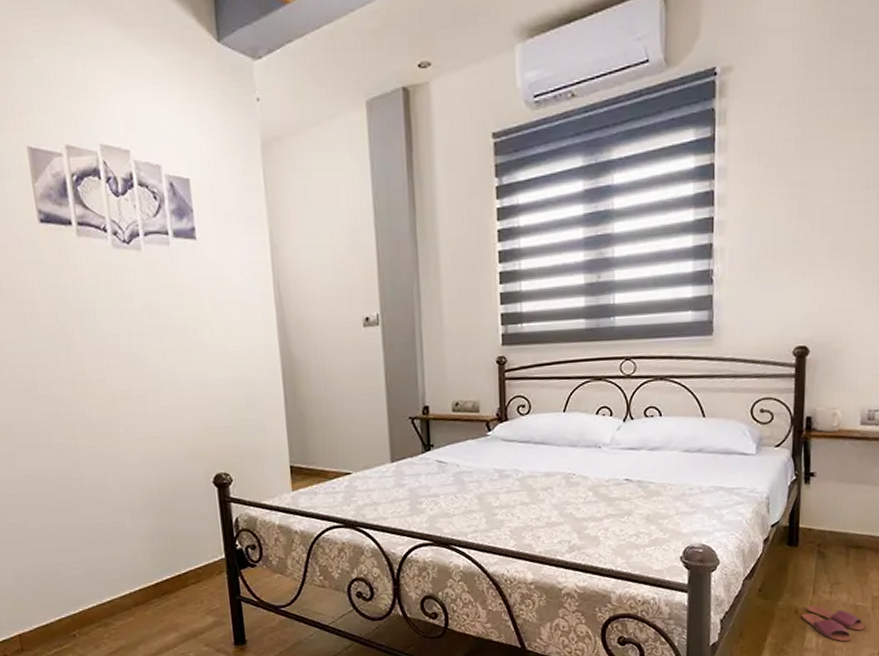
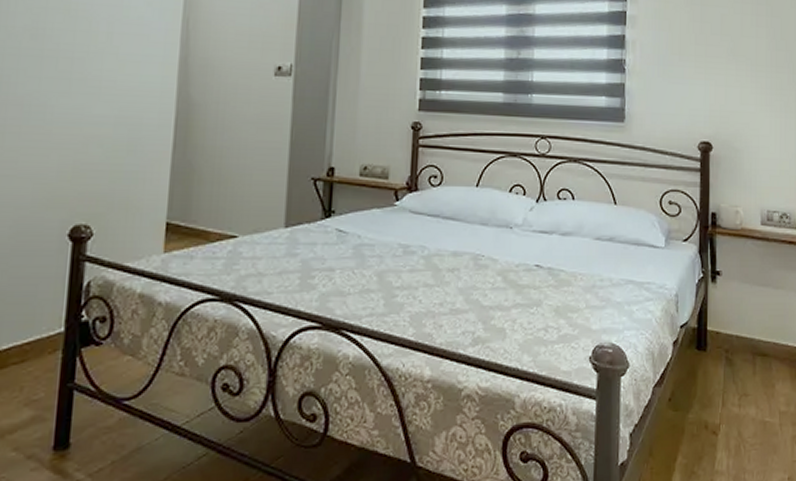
slippers: present [801,604,865,642] -> none [711,419,774,465]

